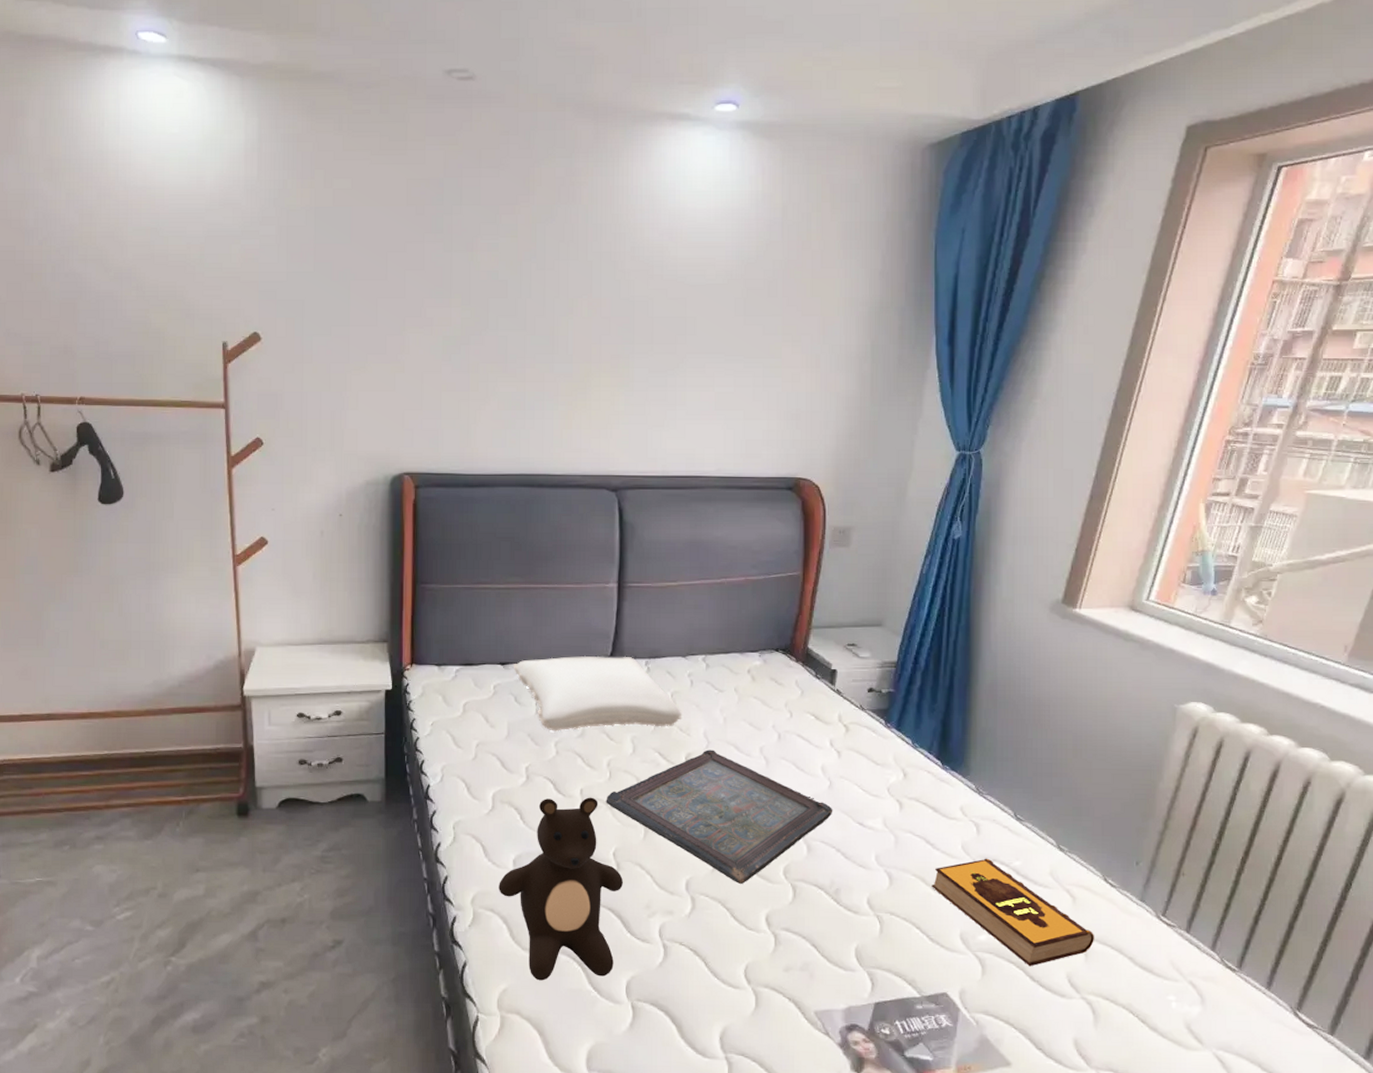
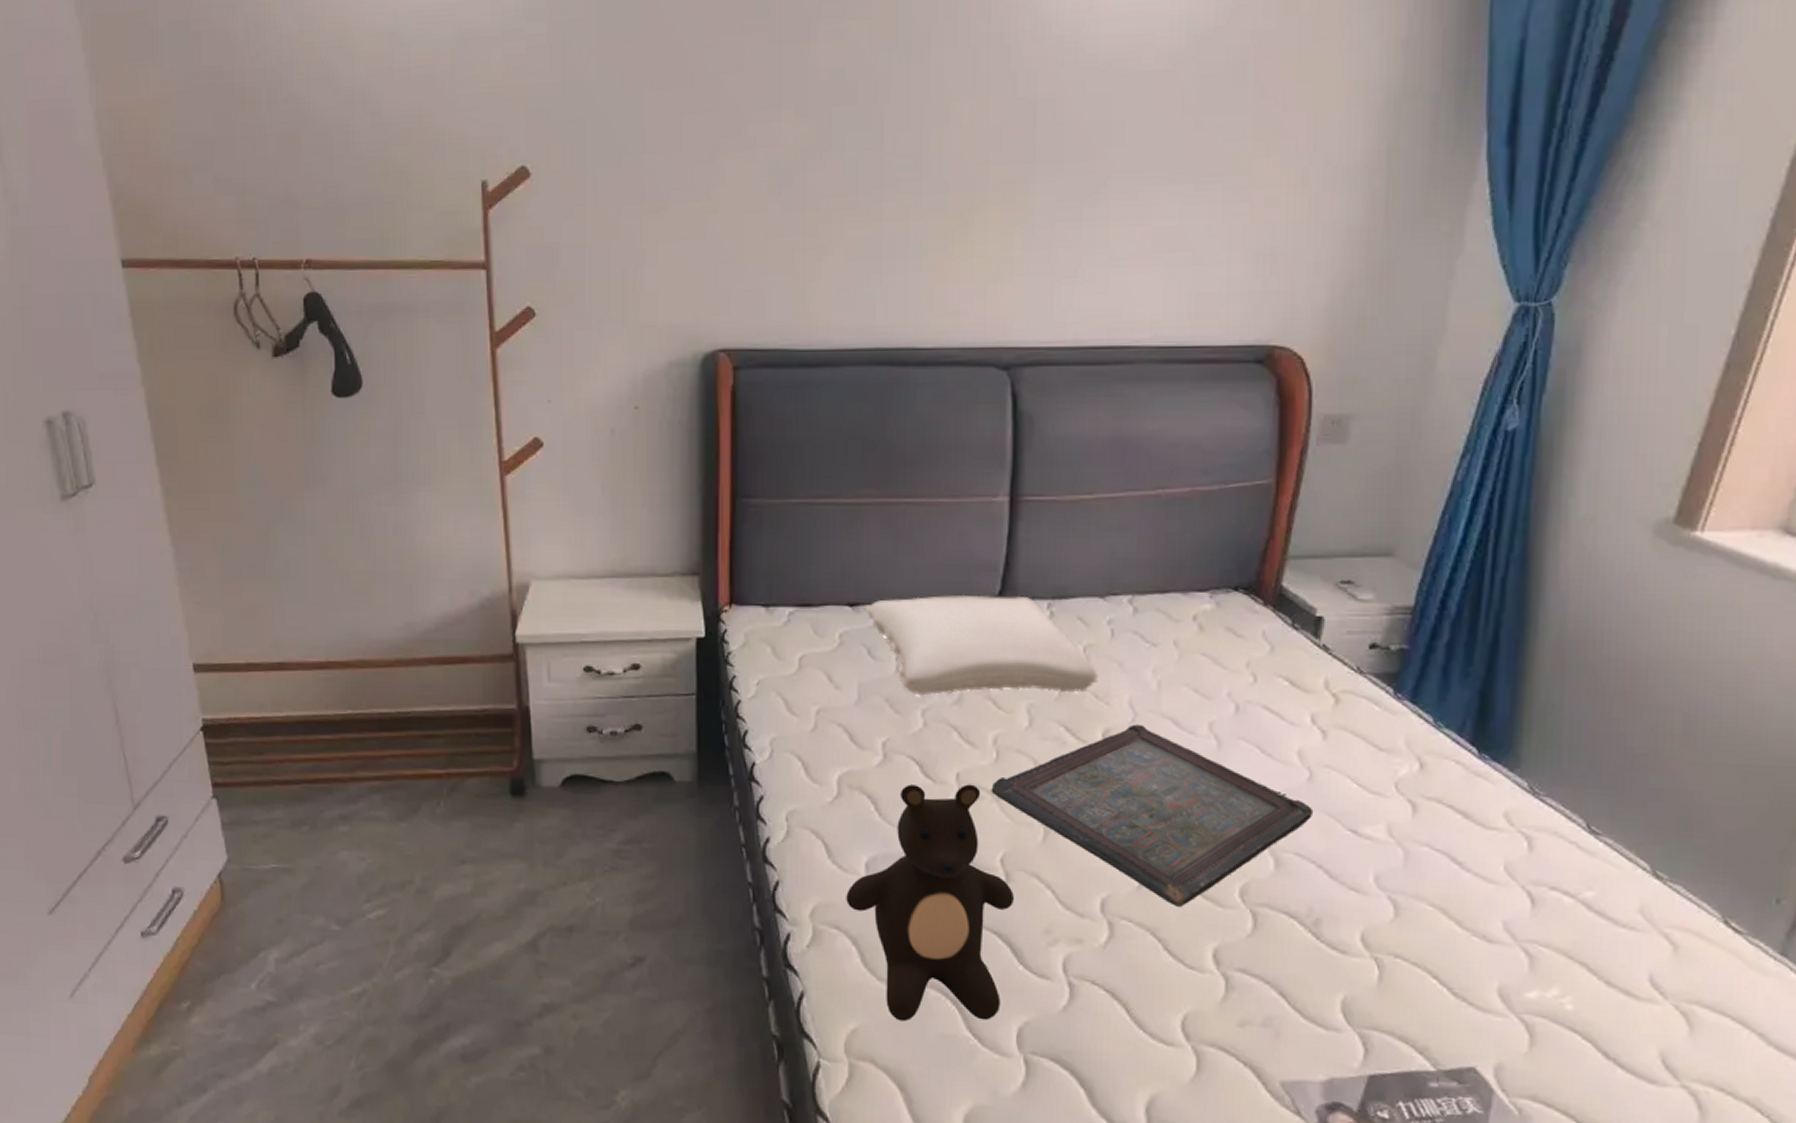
hardback book: present [932,858,1094,967] -> none [1457,885,1705,1039]

